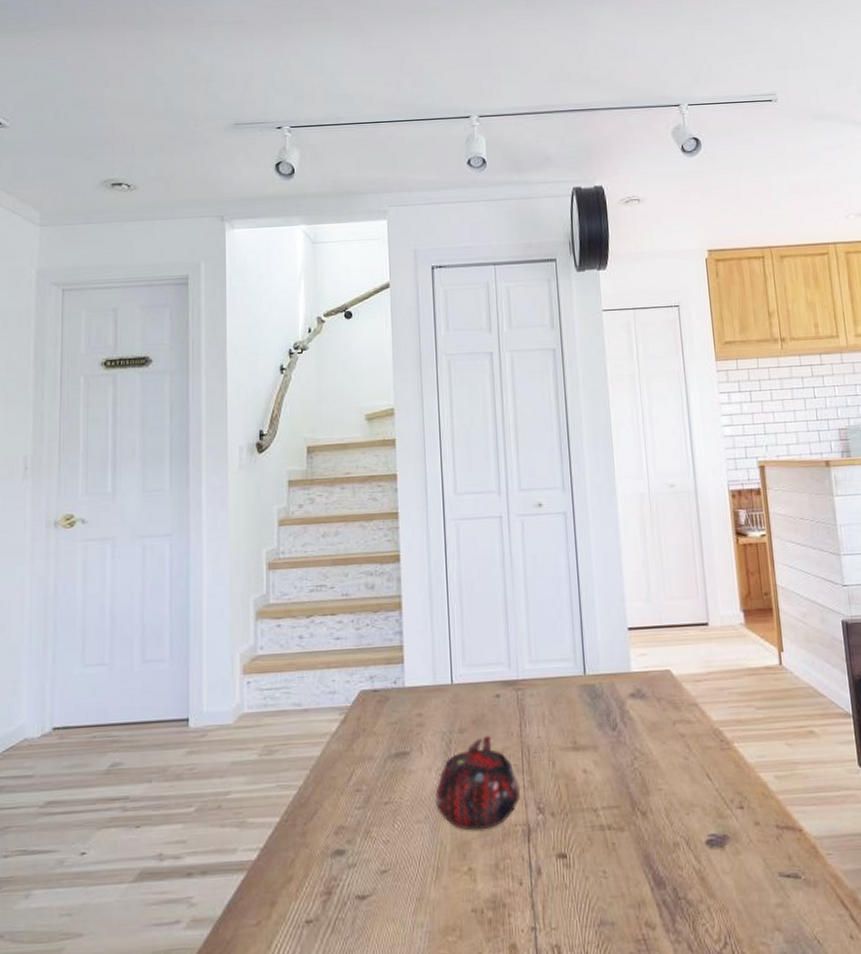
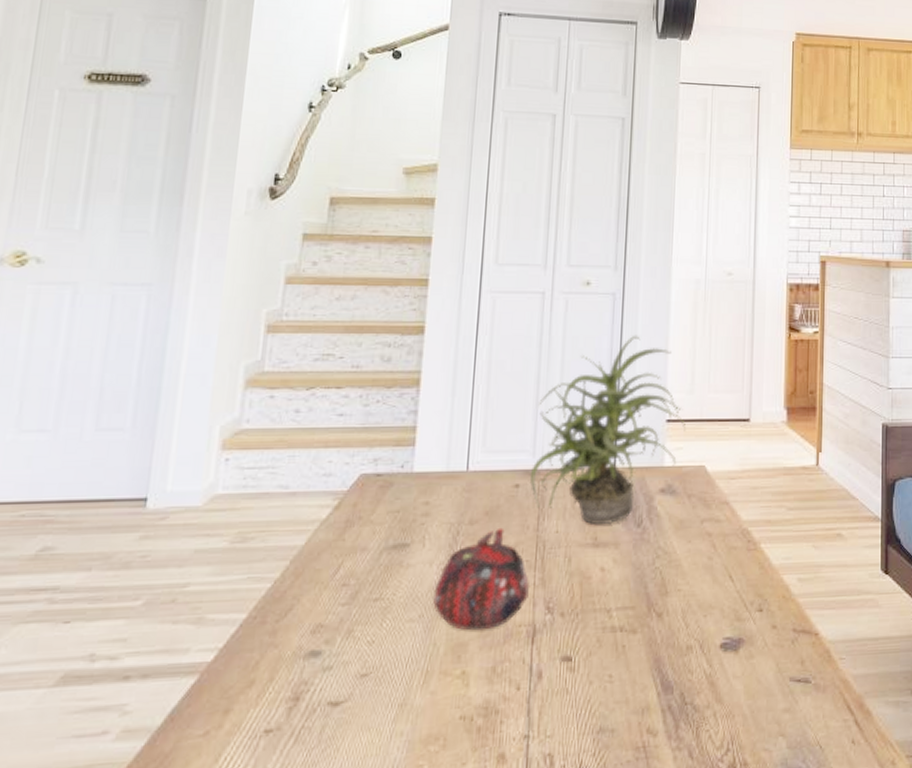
potted plant: none [508,549,647,729] -> present [529,335,685,524]

